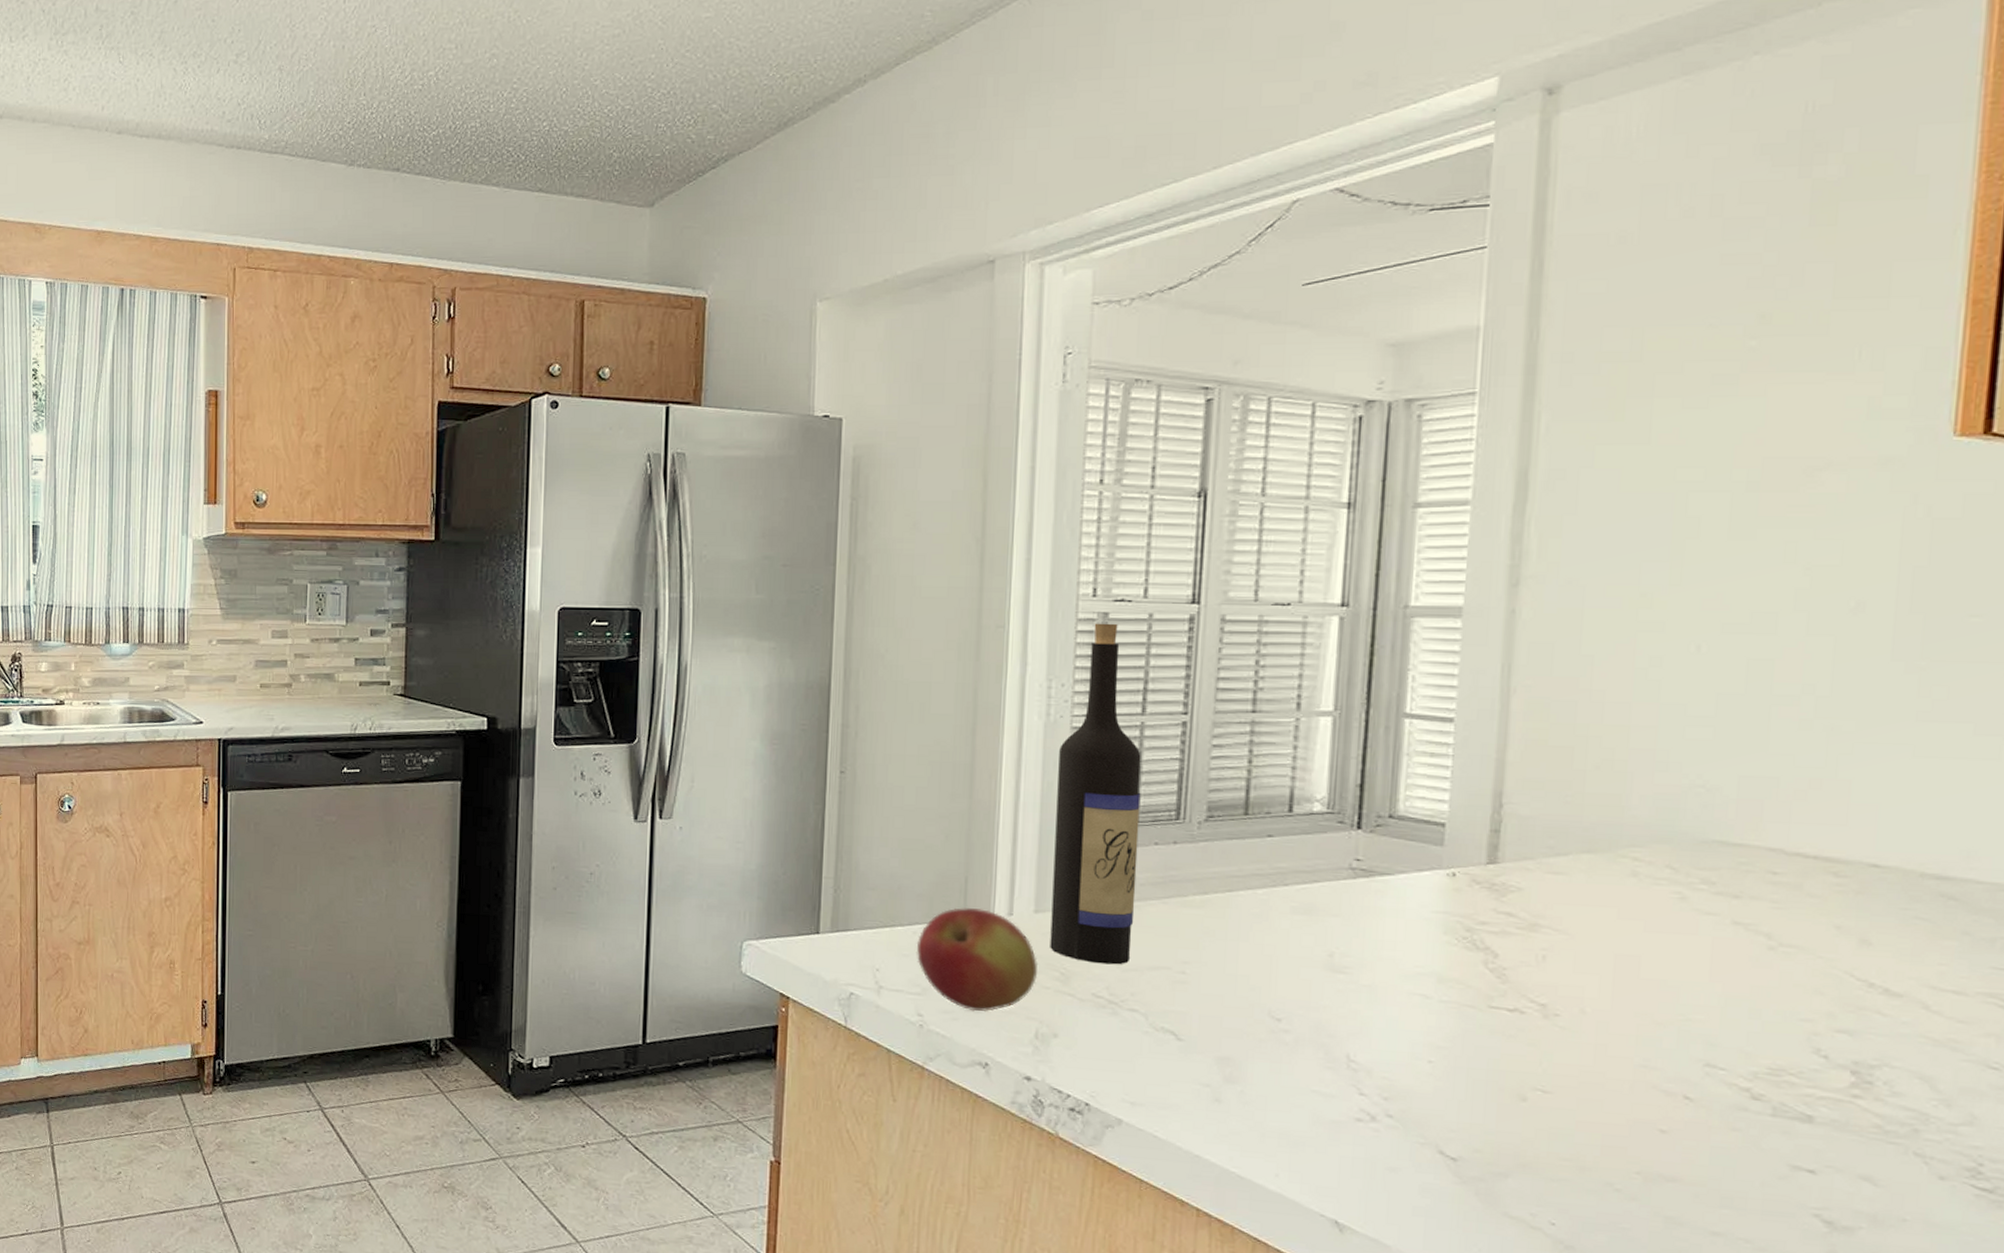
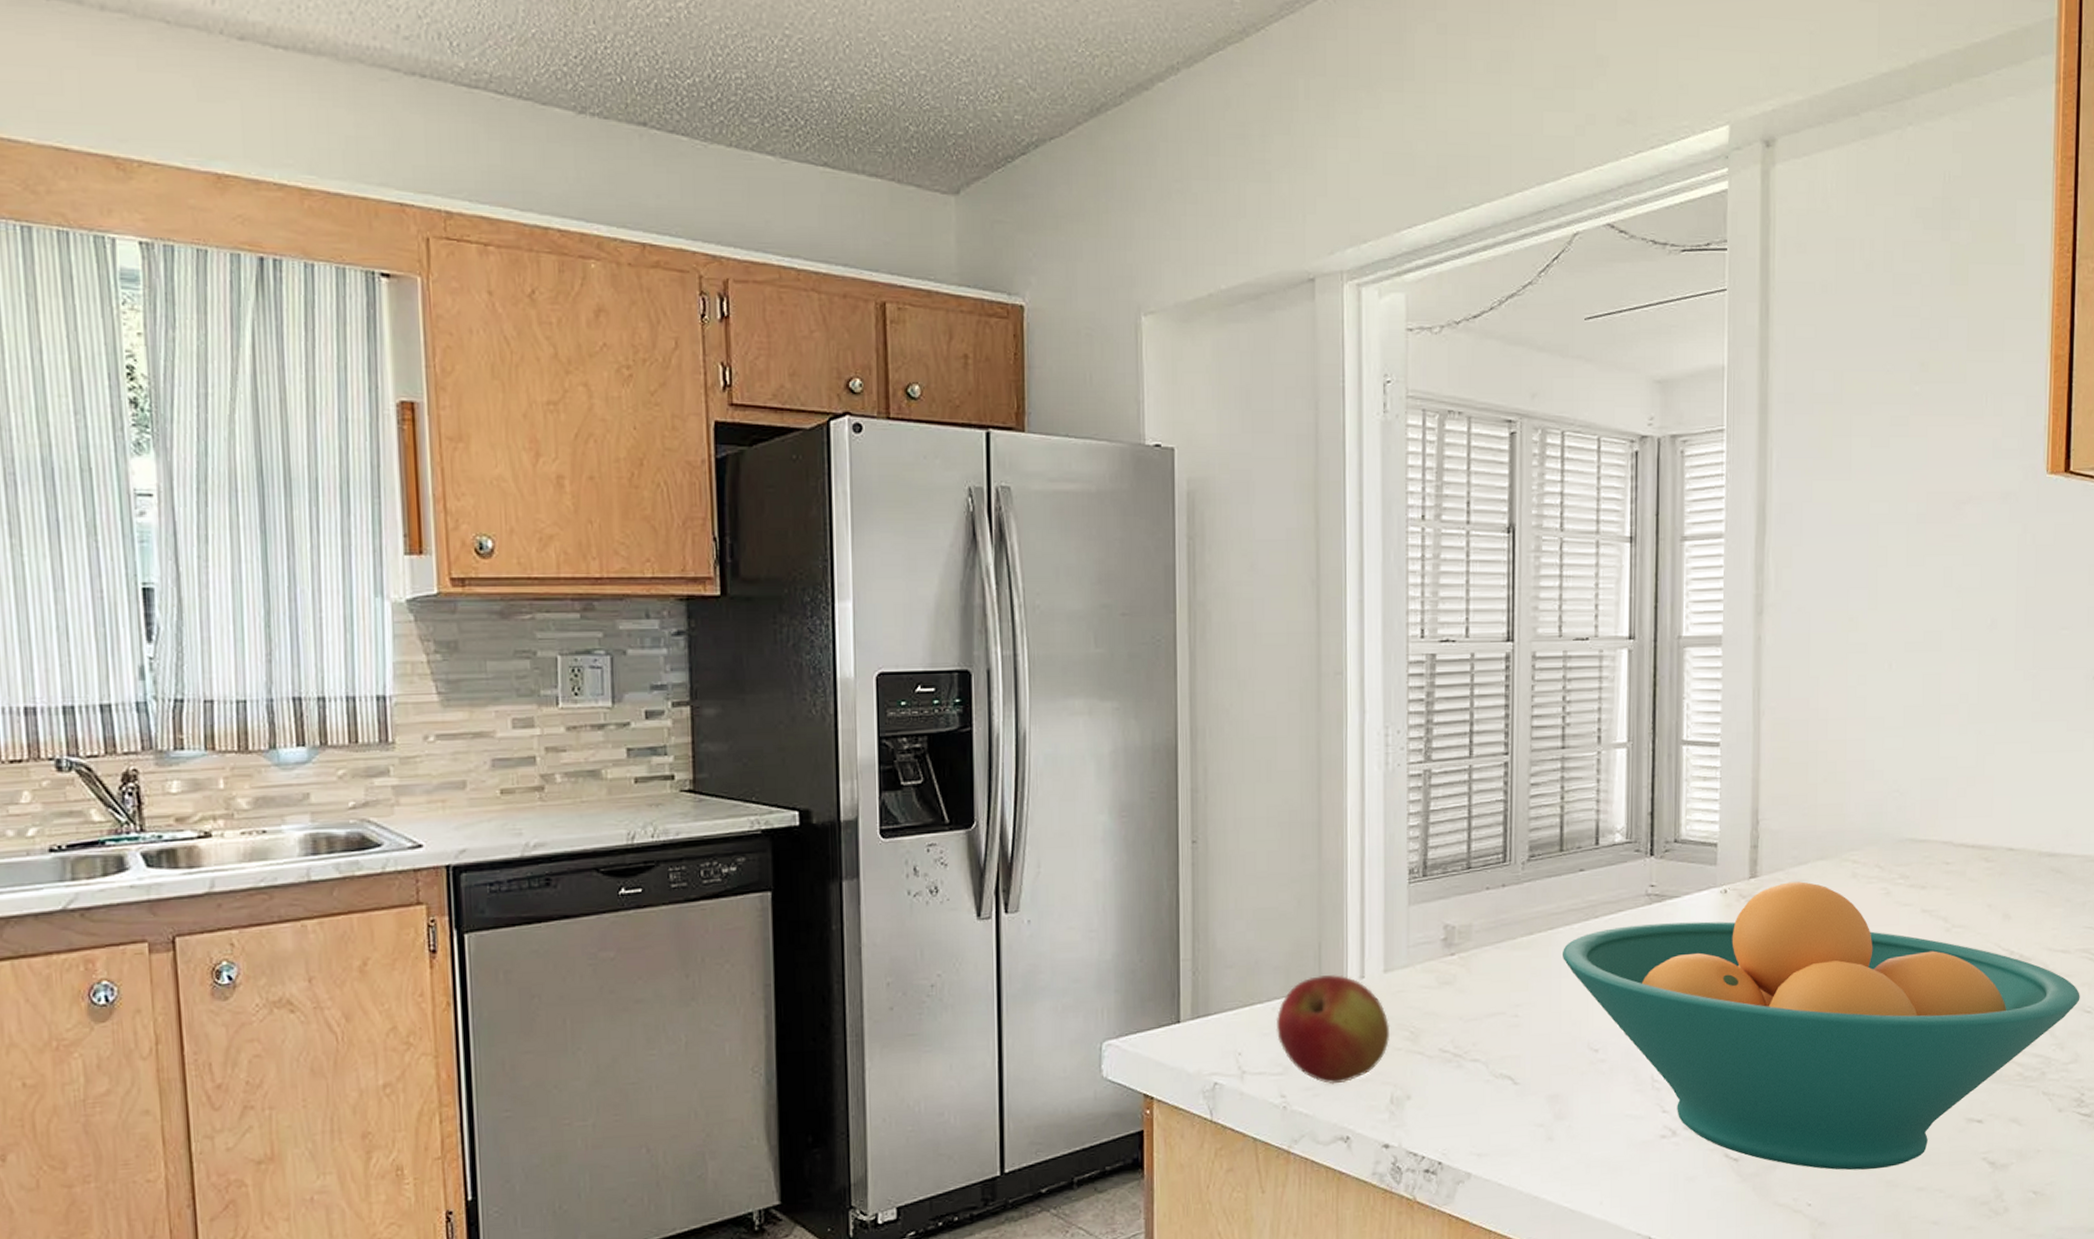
wine bottle: present [1050,623,1141,965] -> none [1399,665,1472,1018]
fruit bowl: none [1242,873,1982,1202] -> present [1563,881,2080,1171]

